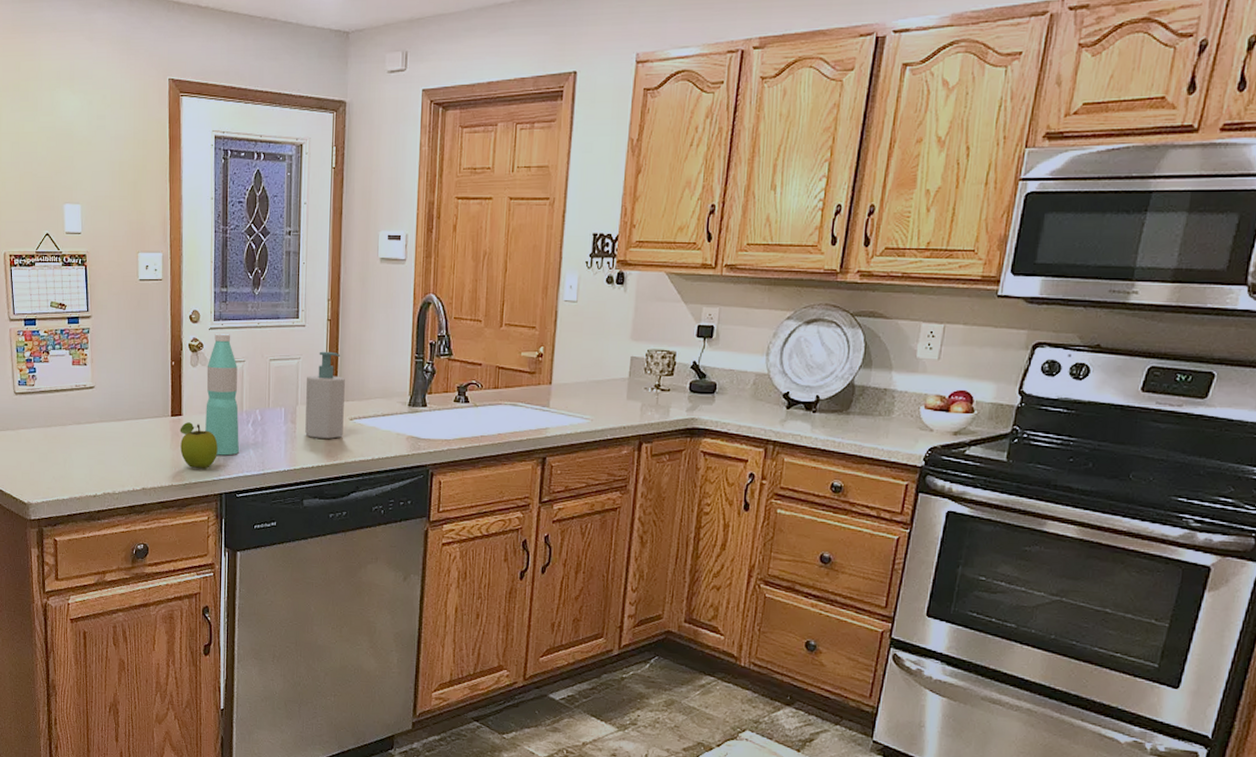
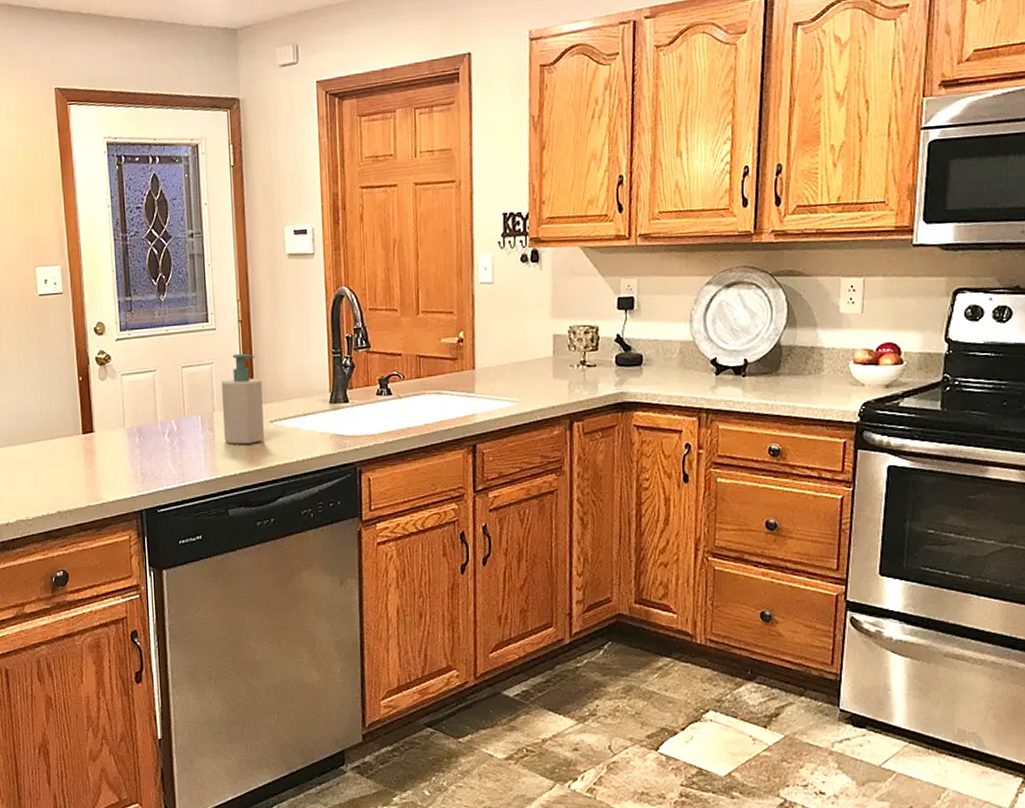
fruit: present [180,422,218,469] -> none [92,439,134,487]
water bottle: present [205,334,240,456] -> none [116,344,158,471]

